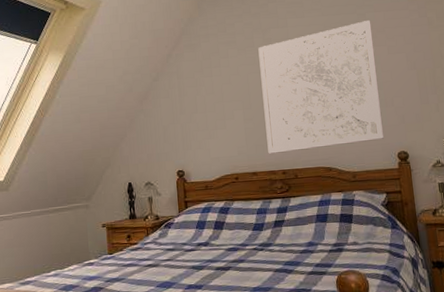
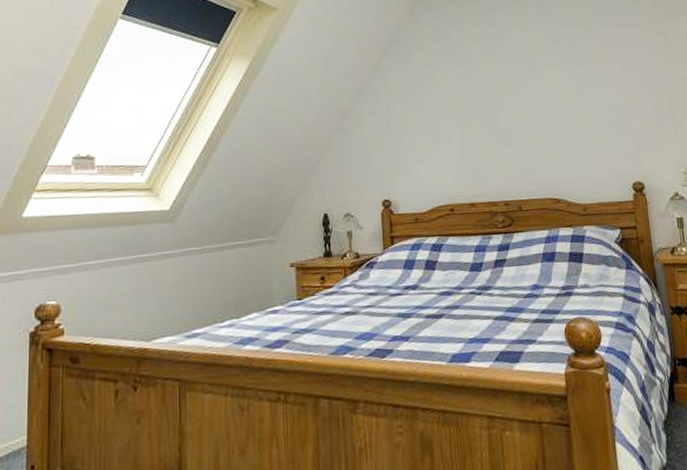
wall art: present [258,20,385,154] -> none [478,36,618,182]

